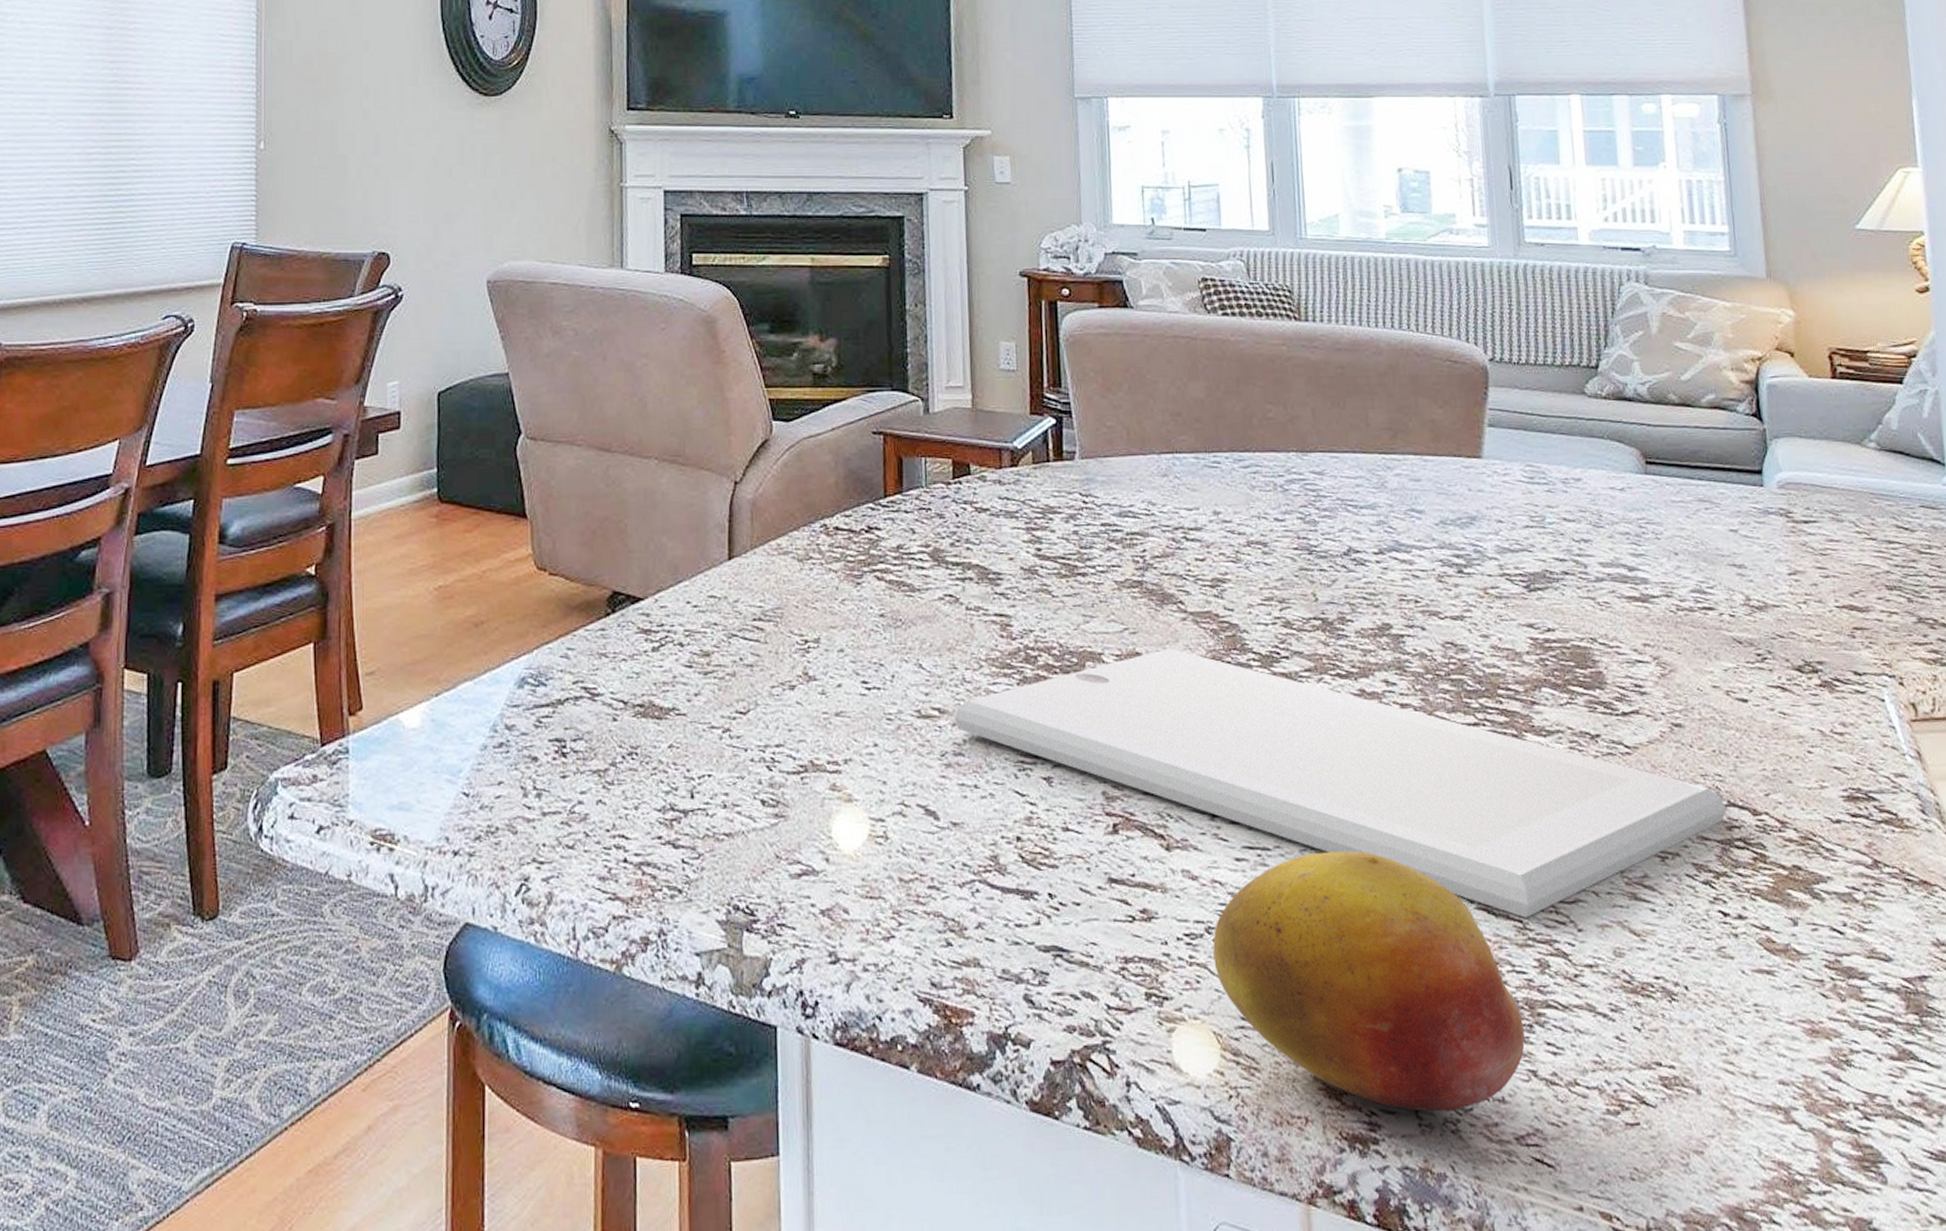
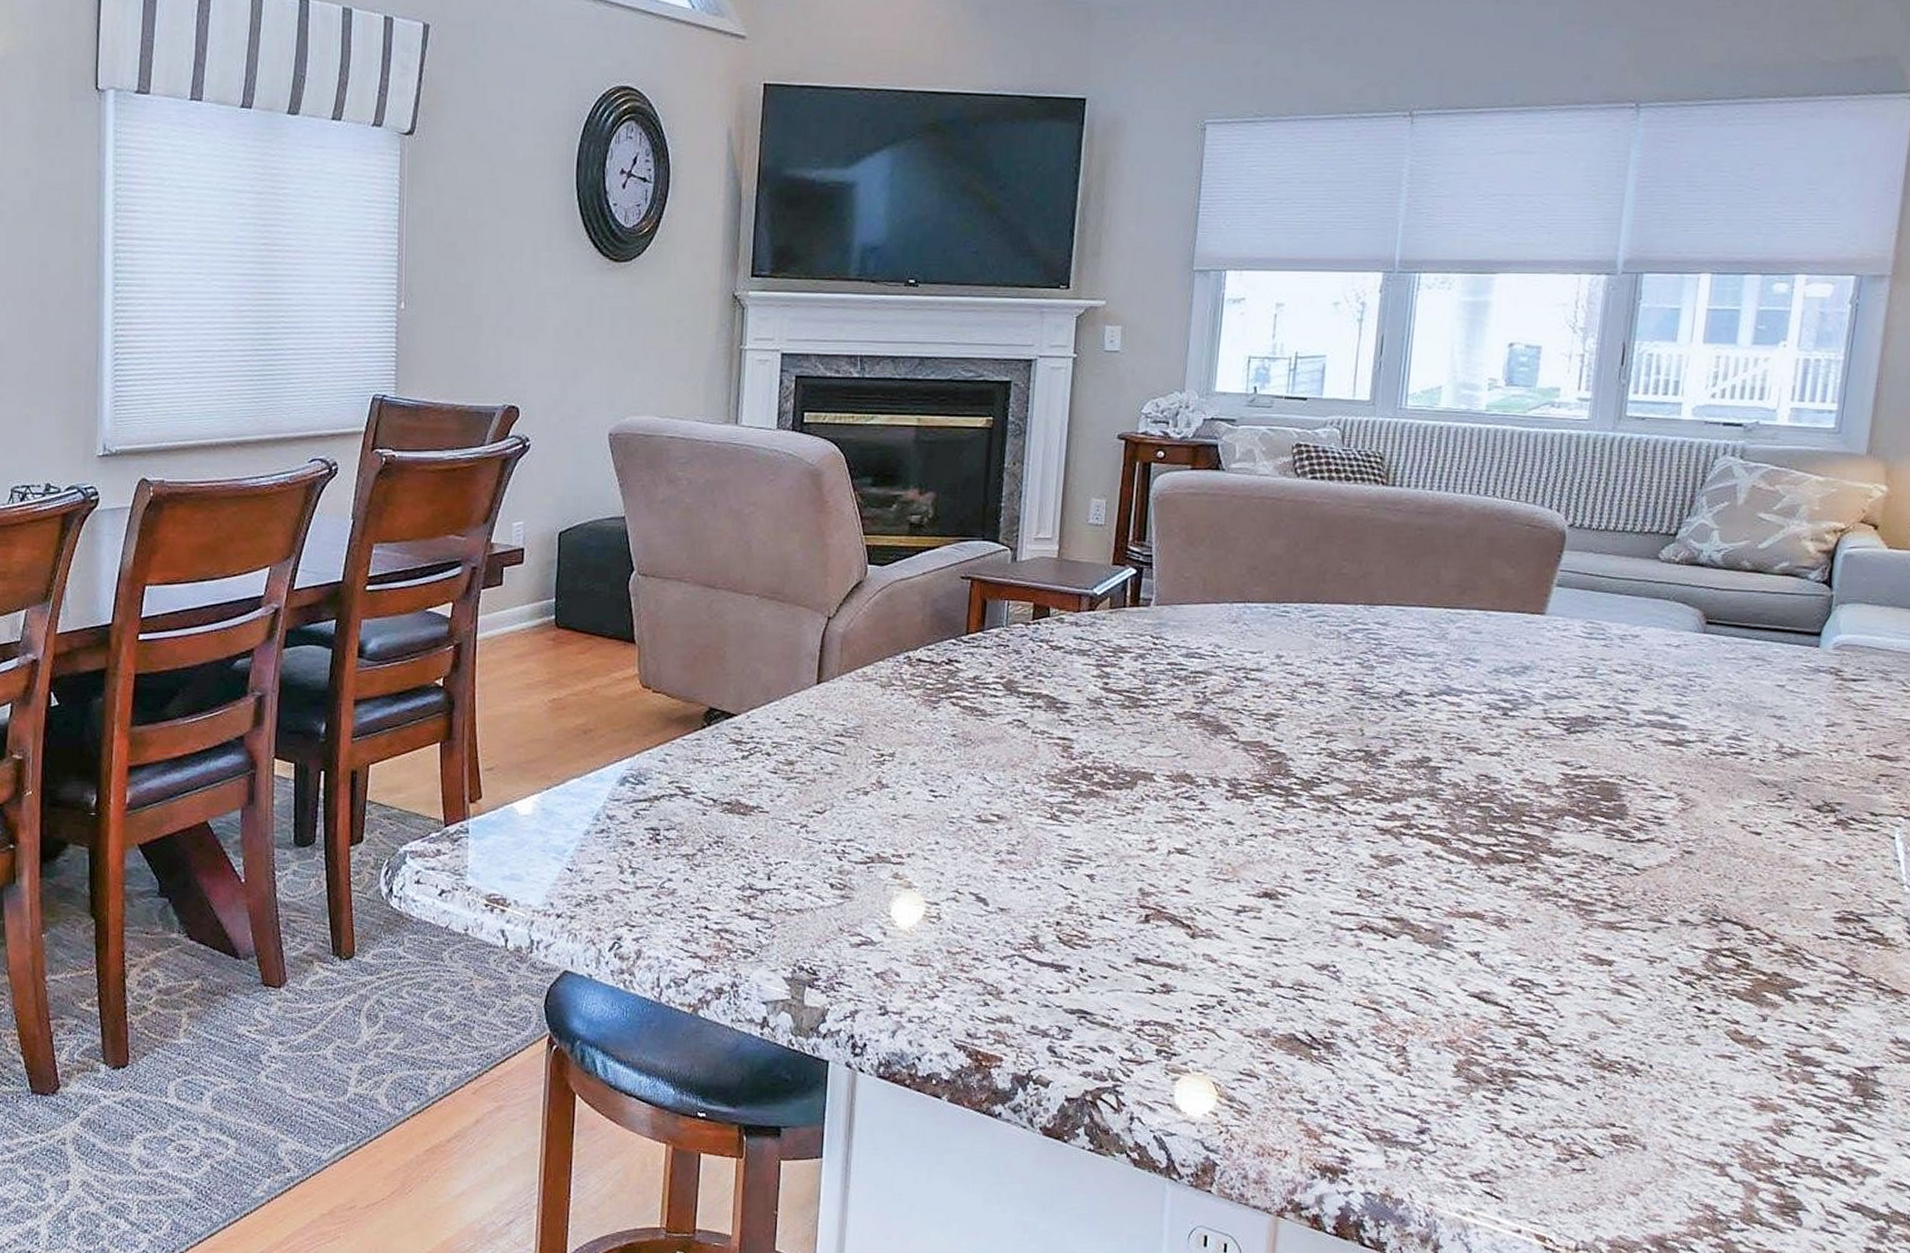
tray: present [954,648,1727,918] -> none [1011,772,1721,1005]
fruit: present [1213,850,1525,1112] -> none [1221,944,1495,1152]

